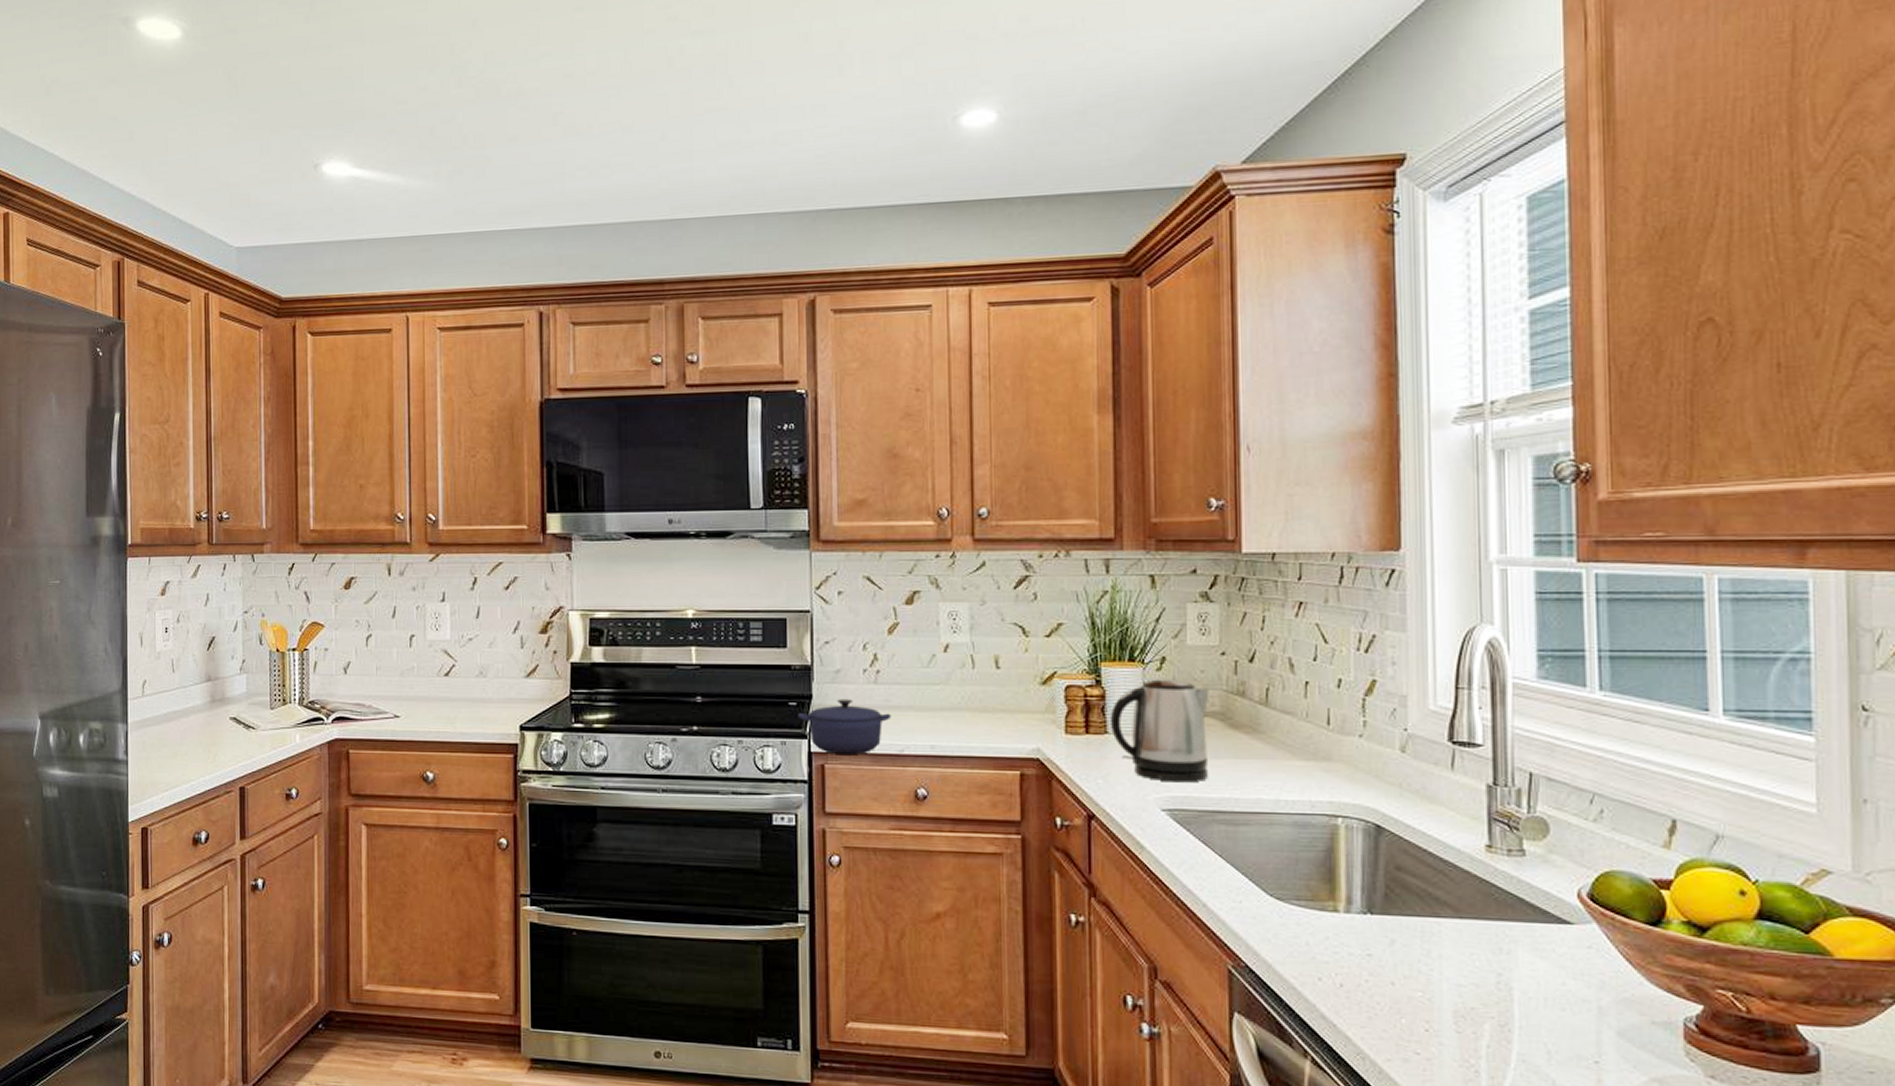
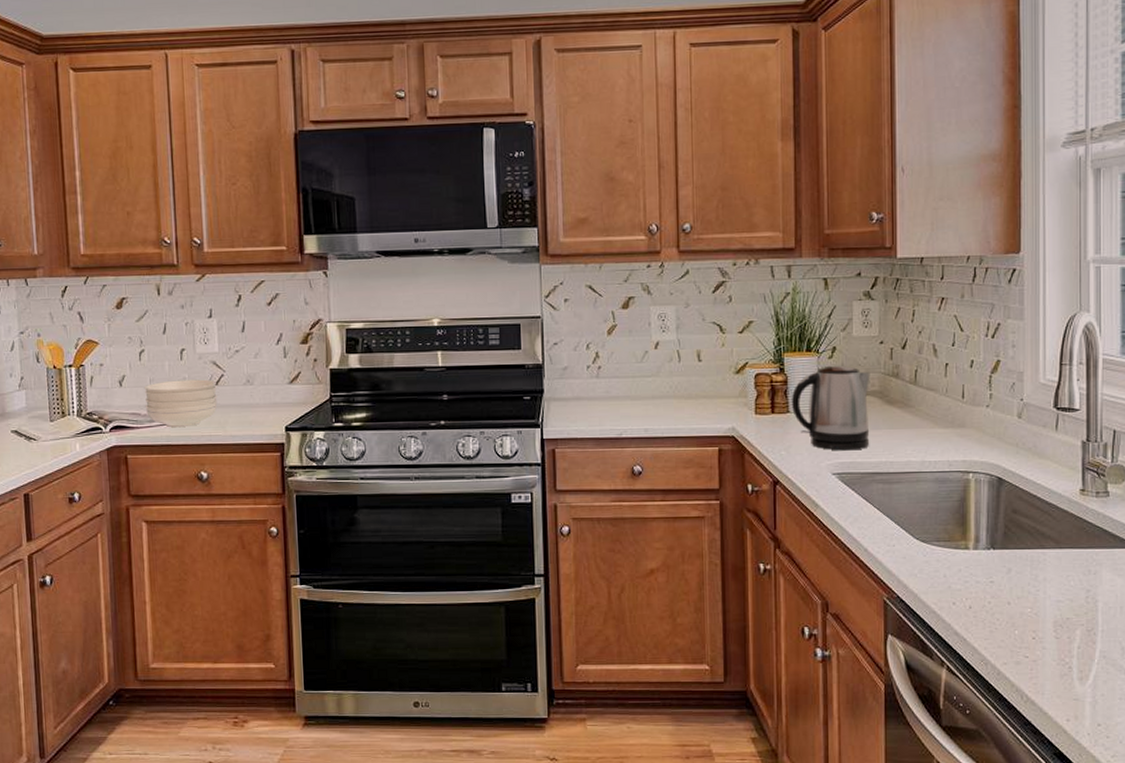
bowl: none [369,669,447,721] -> present [144,379,218,427]
cooking pot: present [798,699,892,754] -> none [531,392,612,440]

